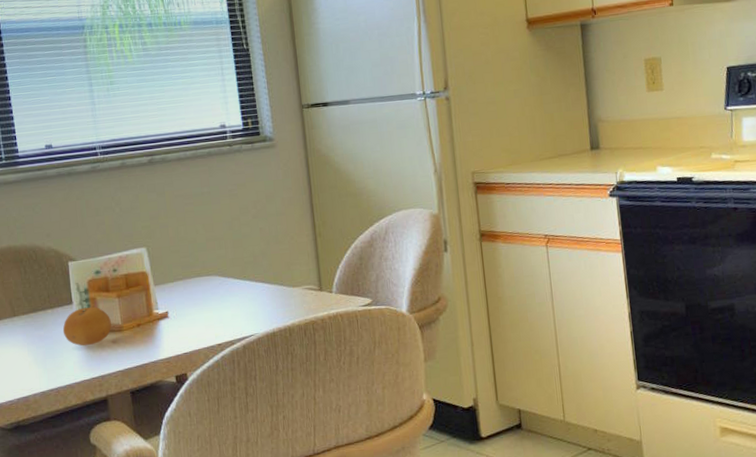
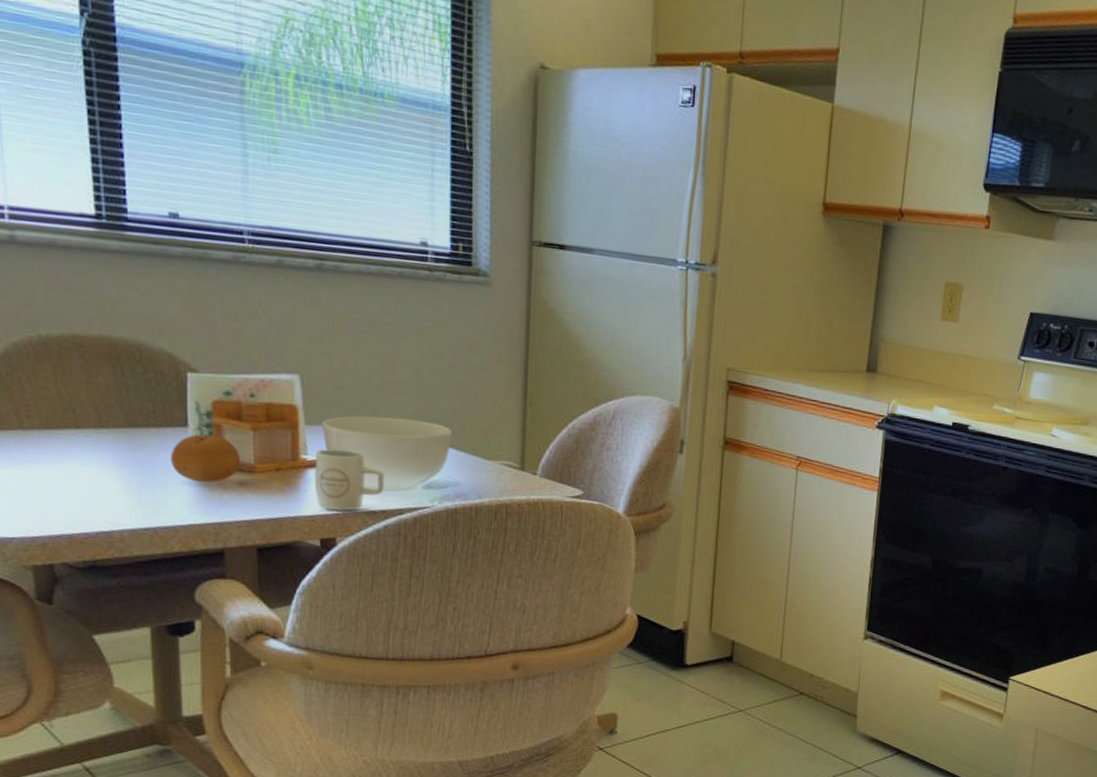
mug: none [164,299,219,351] -> present [314,448,385,511]
bowl: none [166,265,264,329] -> present [321,416,453,492]

